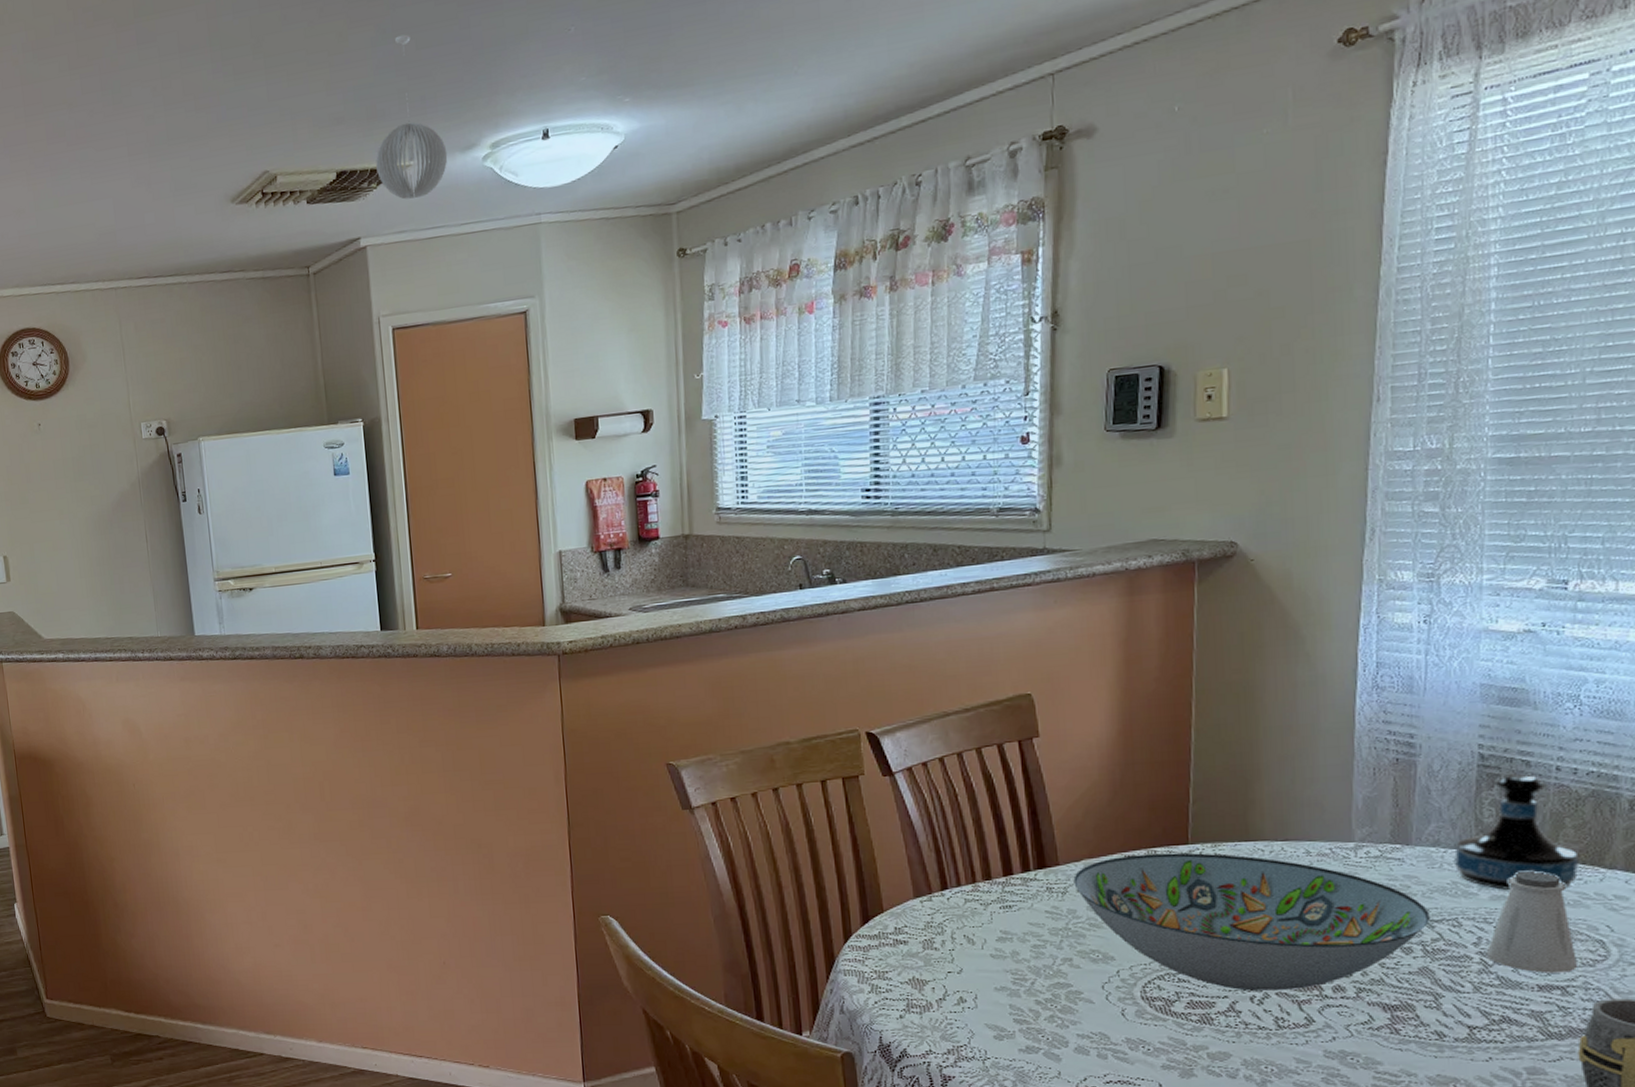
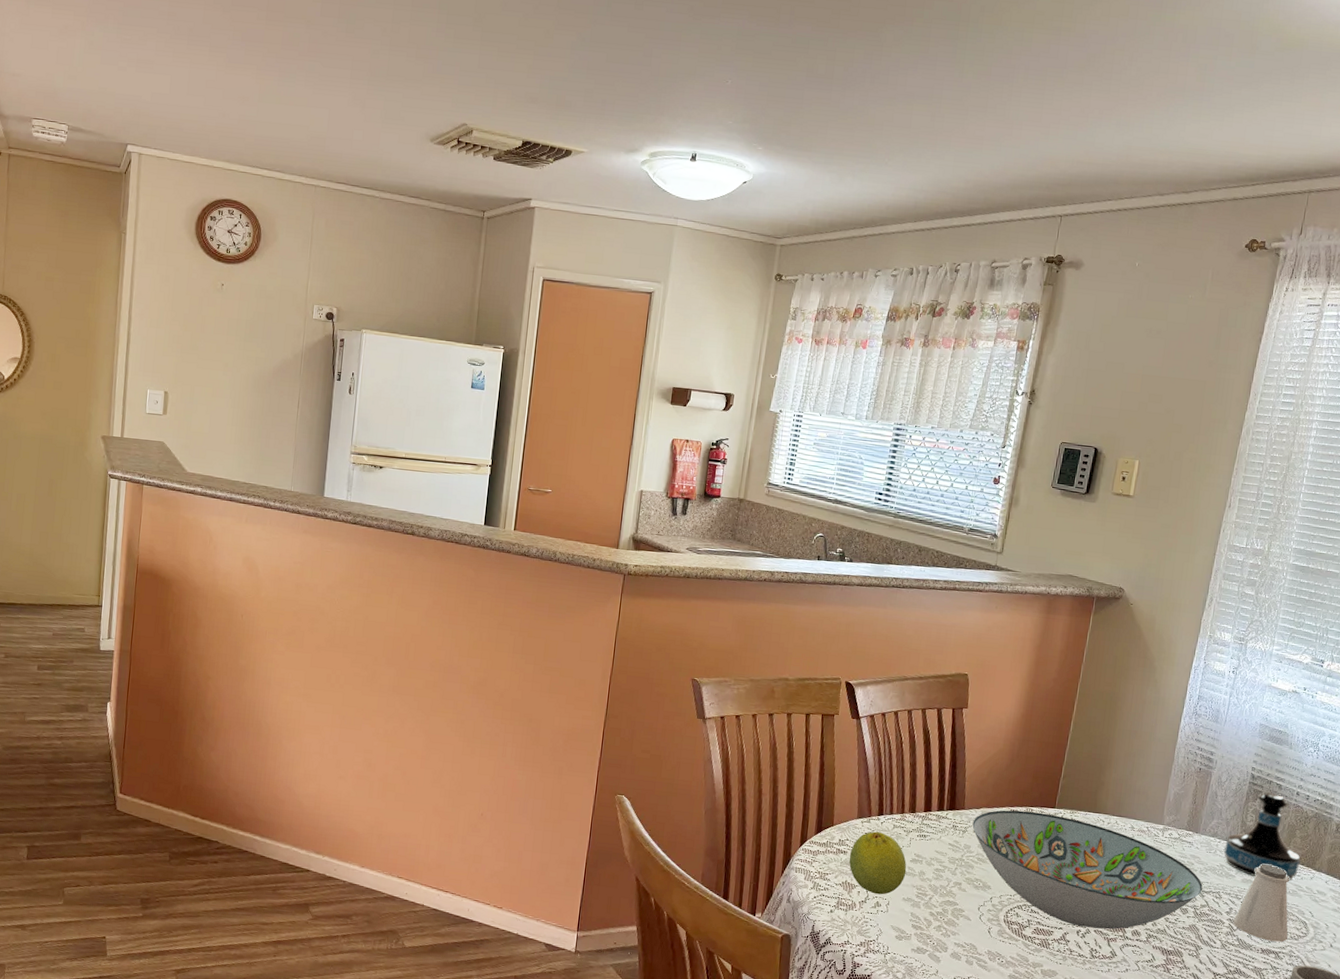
pendant light: present [376,34,448,200] -> none [555,46,615,180]
fruit: none [911,910,993,988] -> present [848,831,907,895]

